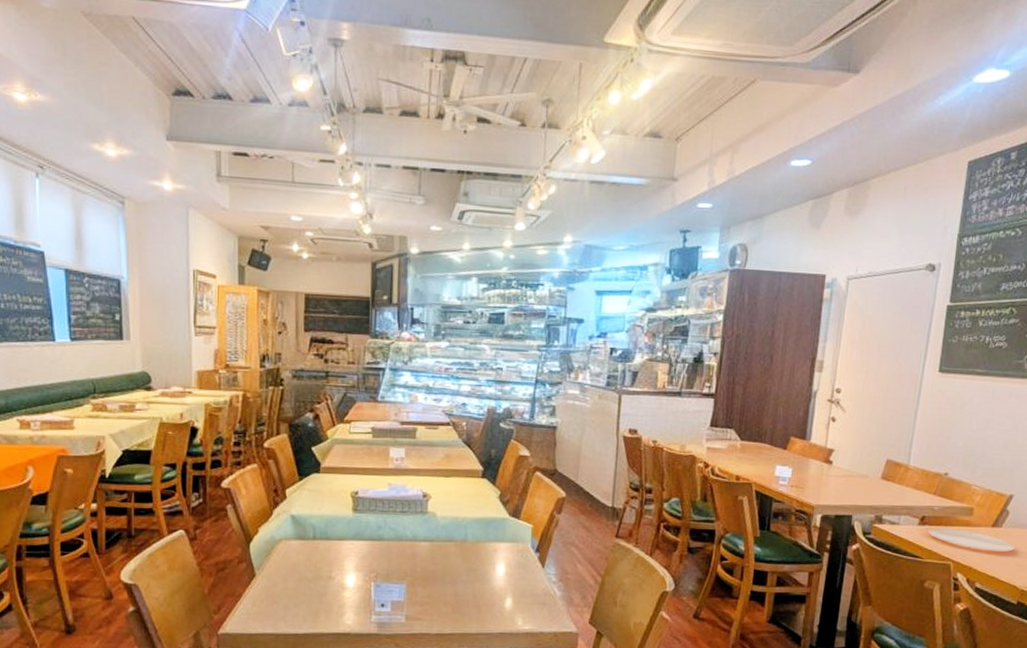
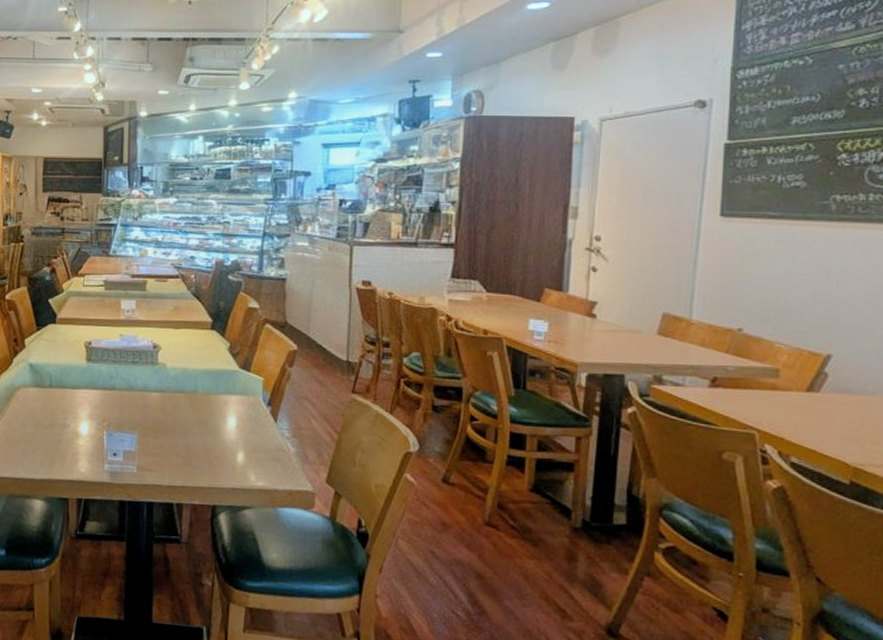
plate: present [928,528,1015,552] -> none [723,391,840,421]

